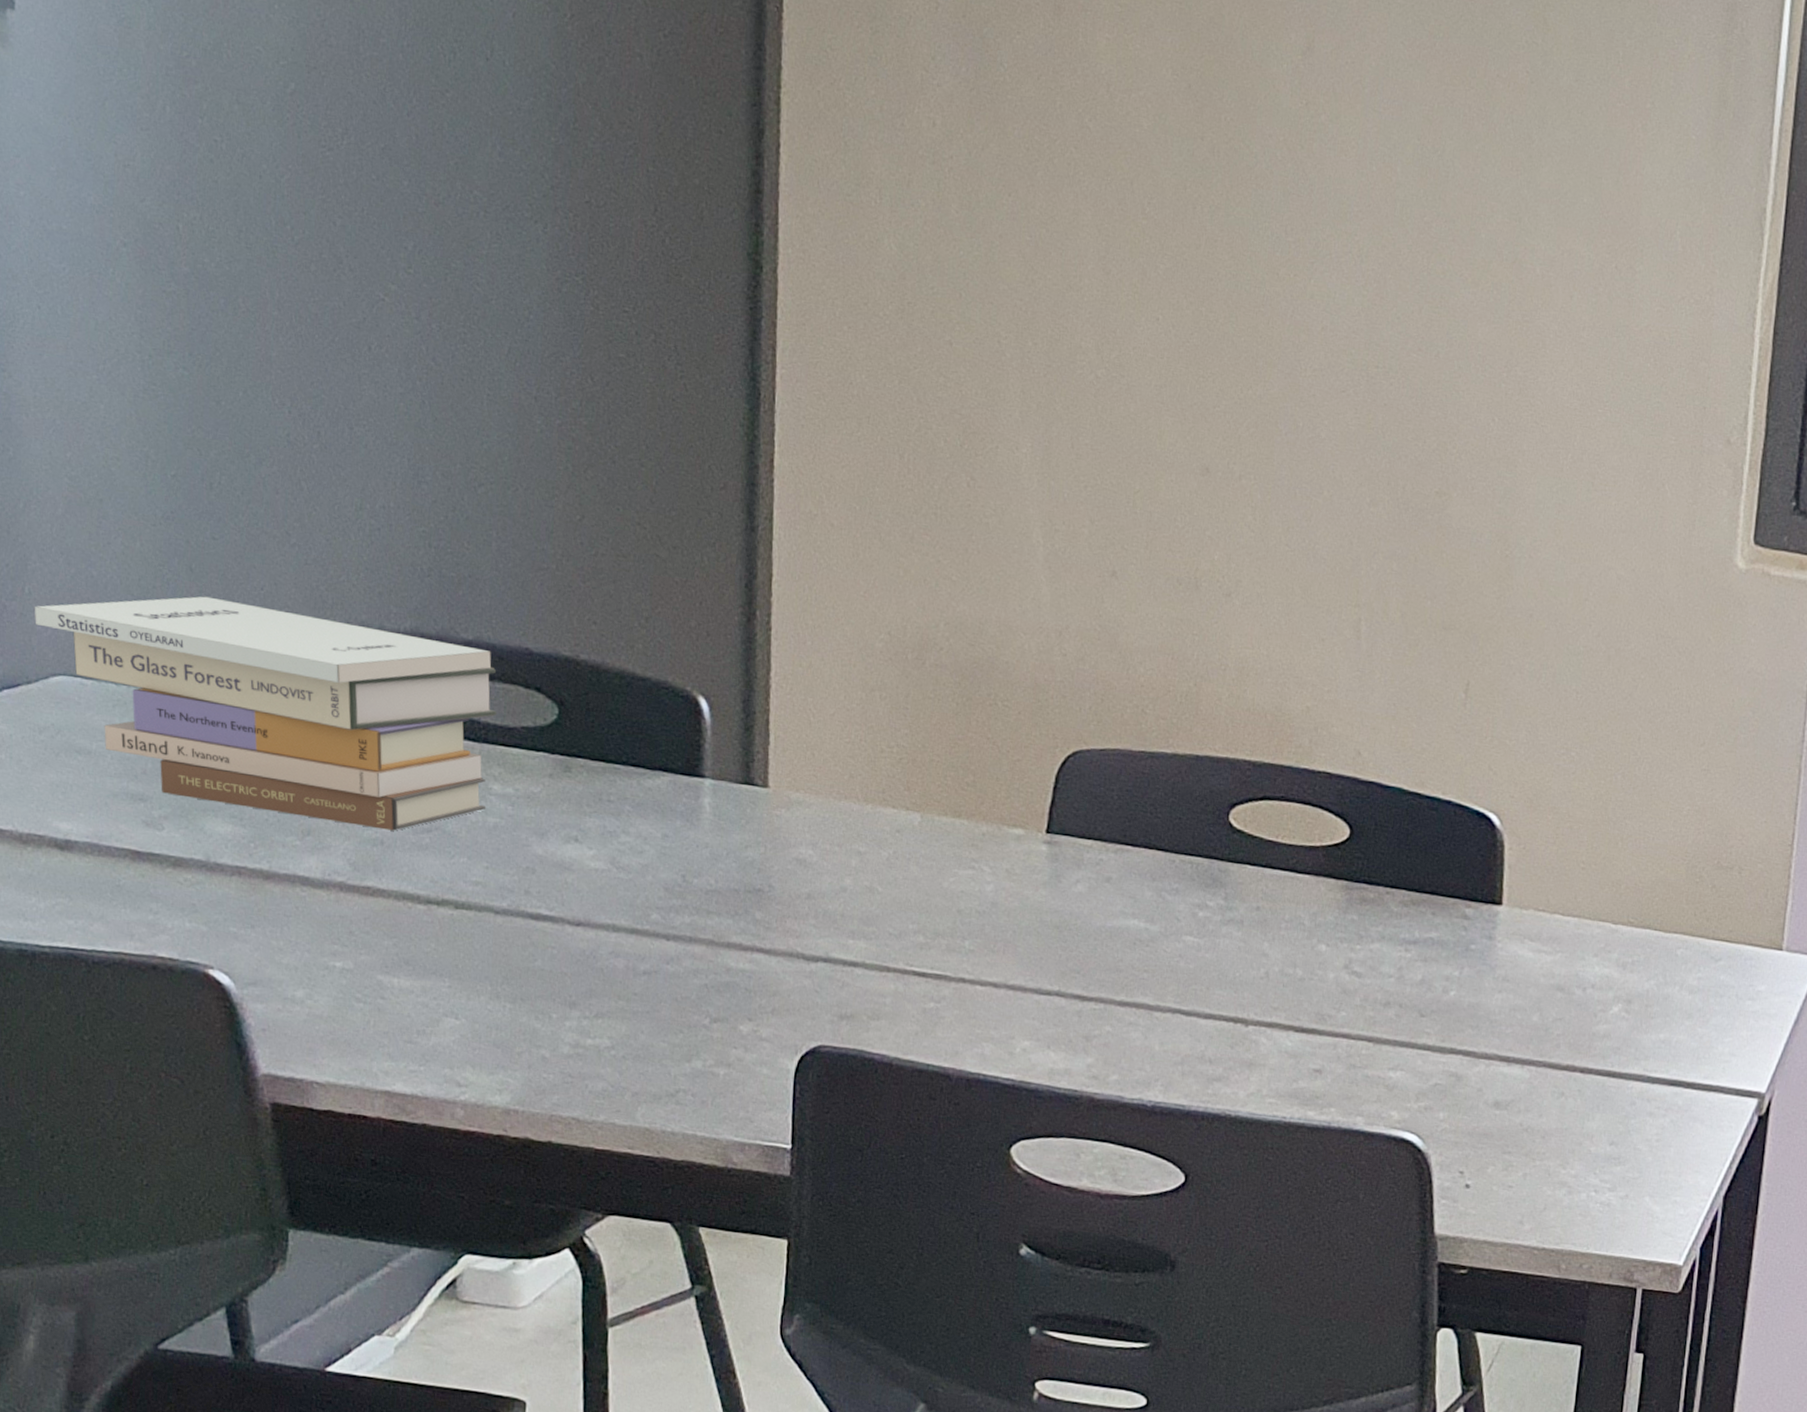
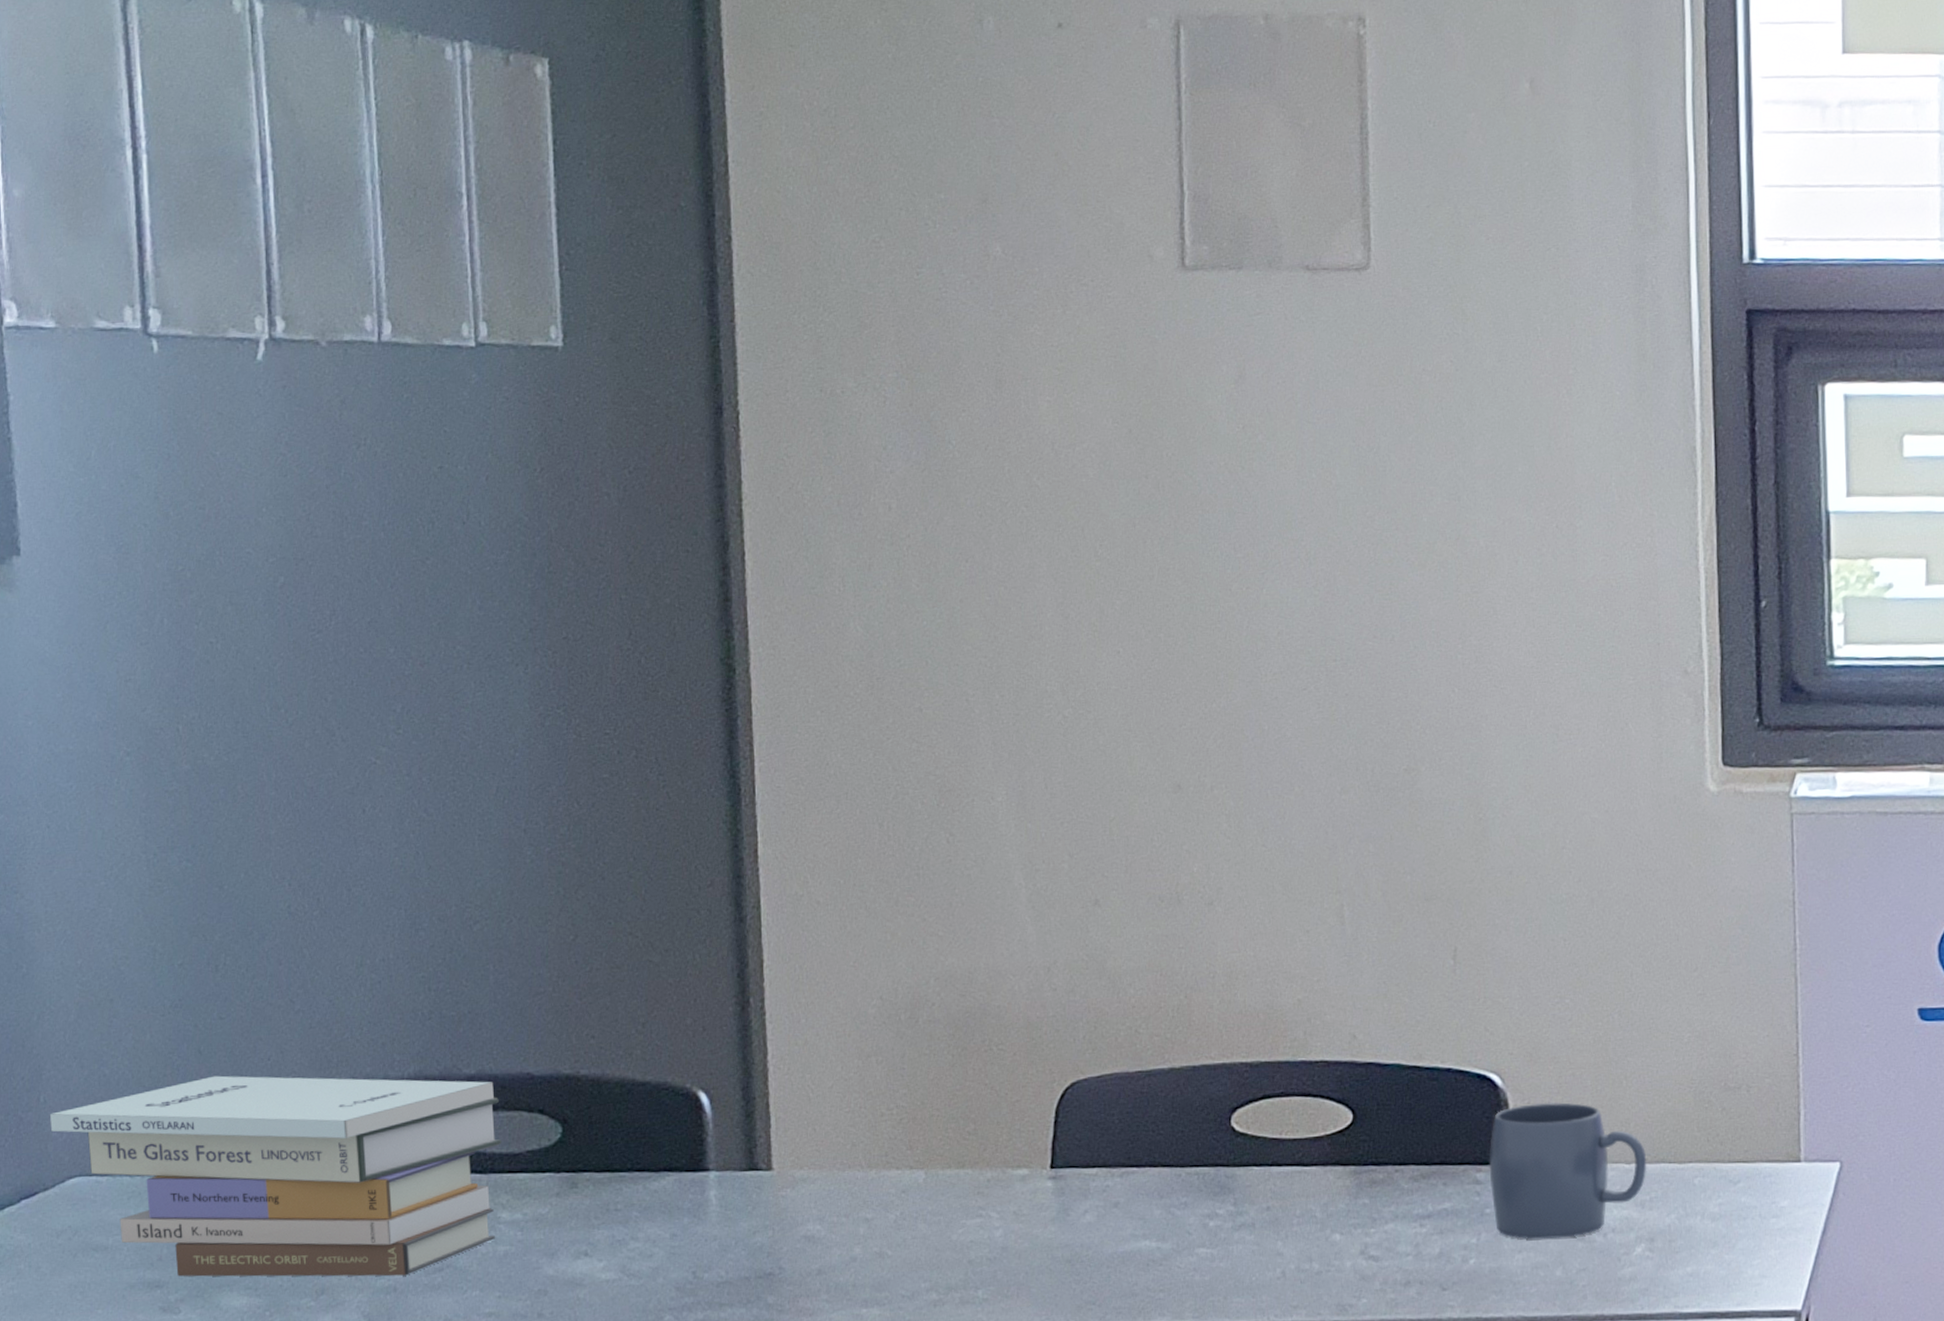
mug: none [1478,849,1634,987] -> present [1489,1102,1647,1239]

